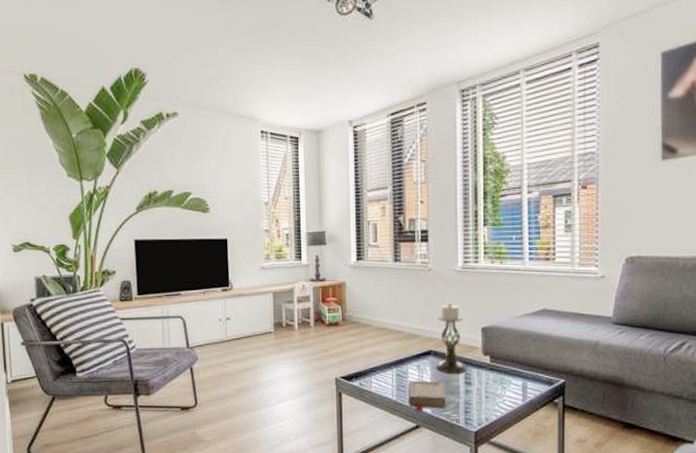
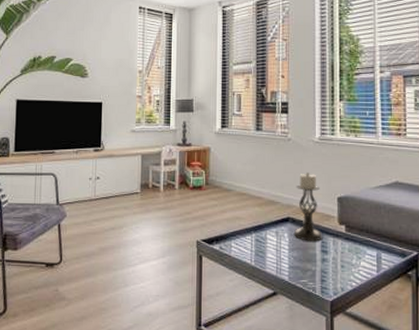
book: present [408,380,446,413] -> none [267,246,303,279]

